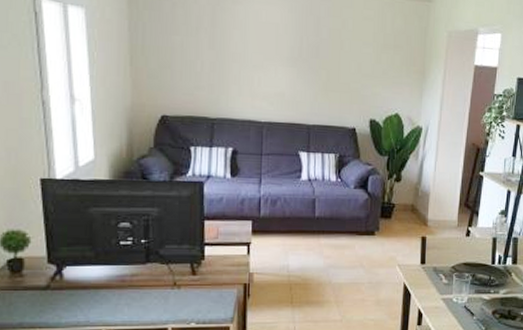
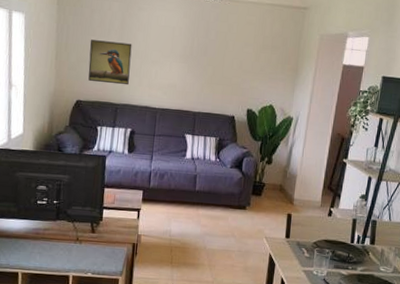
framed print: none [173,40,227,96] -> present [88,40,132,85]

